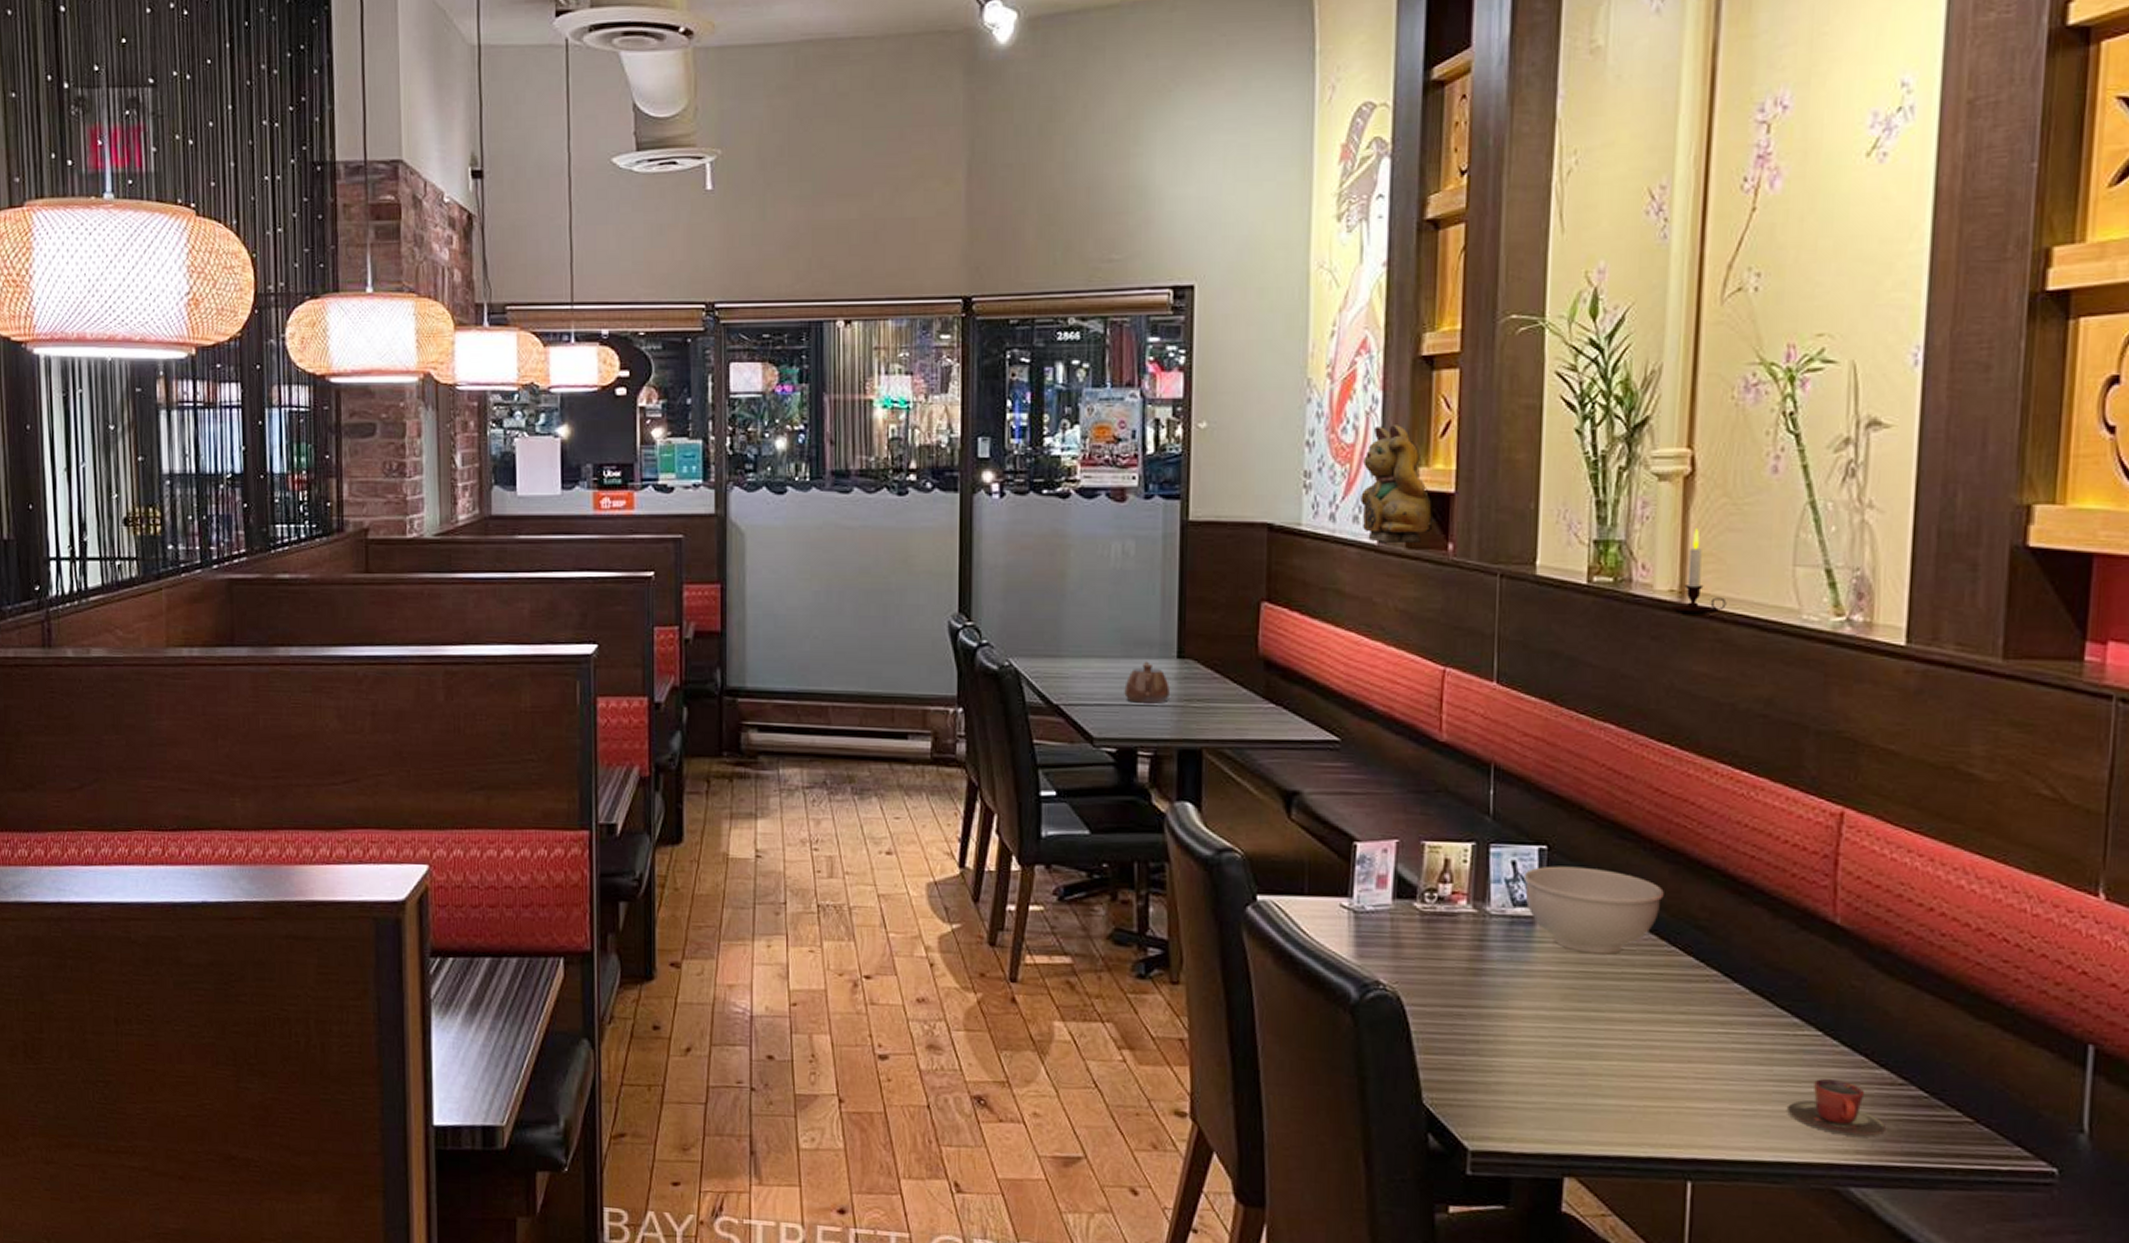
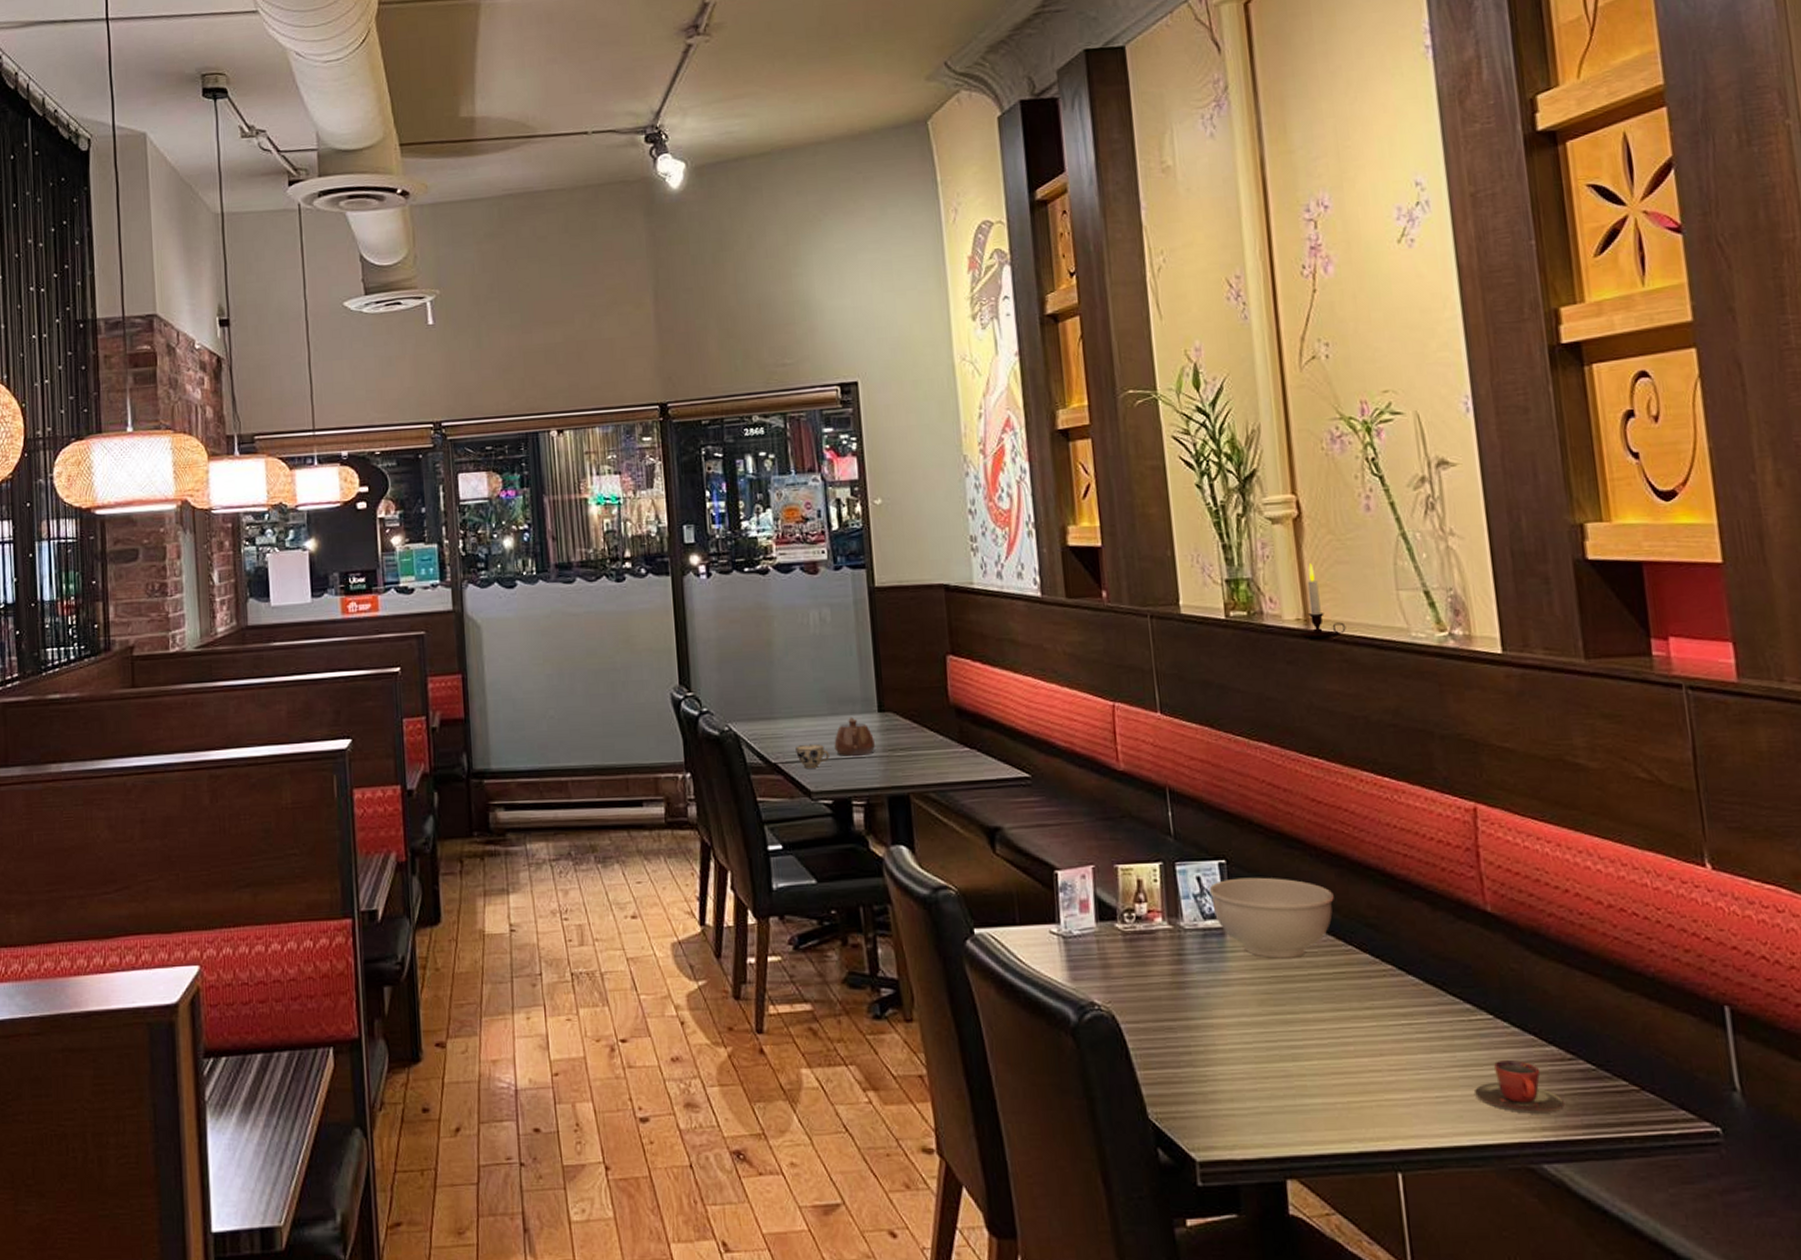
teacup: none [1081,686,1118,713] -> present [796,743,829,768]
decorative figurine: present [1360,425,1432,543] -> none [1020,490,1085,595]

